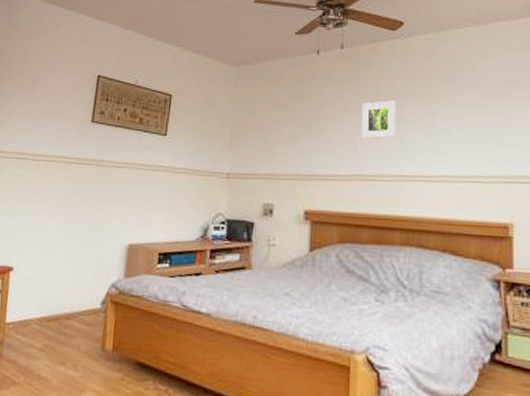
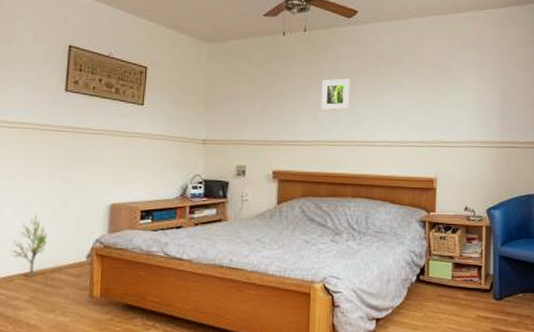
decorative plant: none [28,253,65,323] -> present [9,214,48,278]

